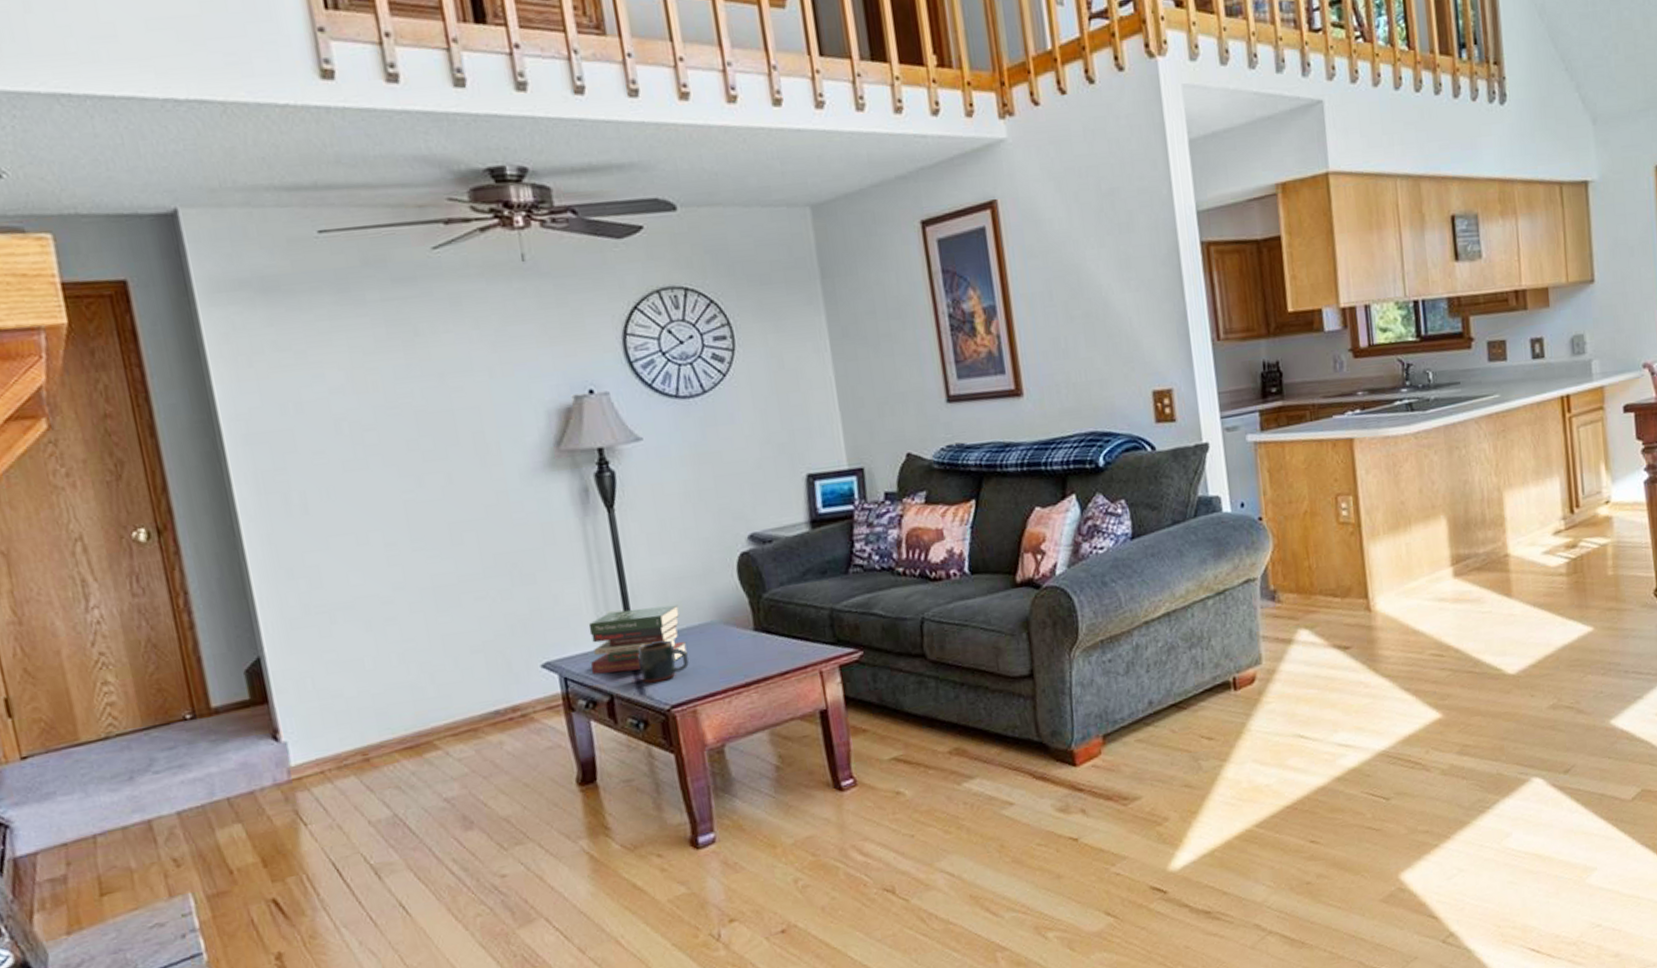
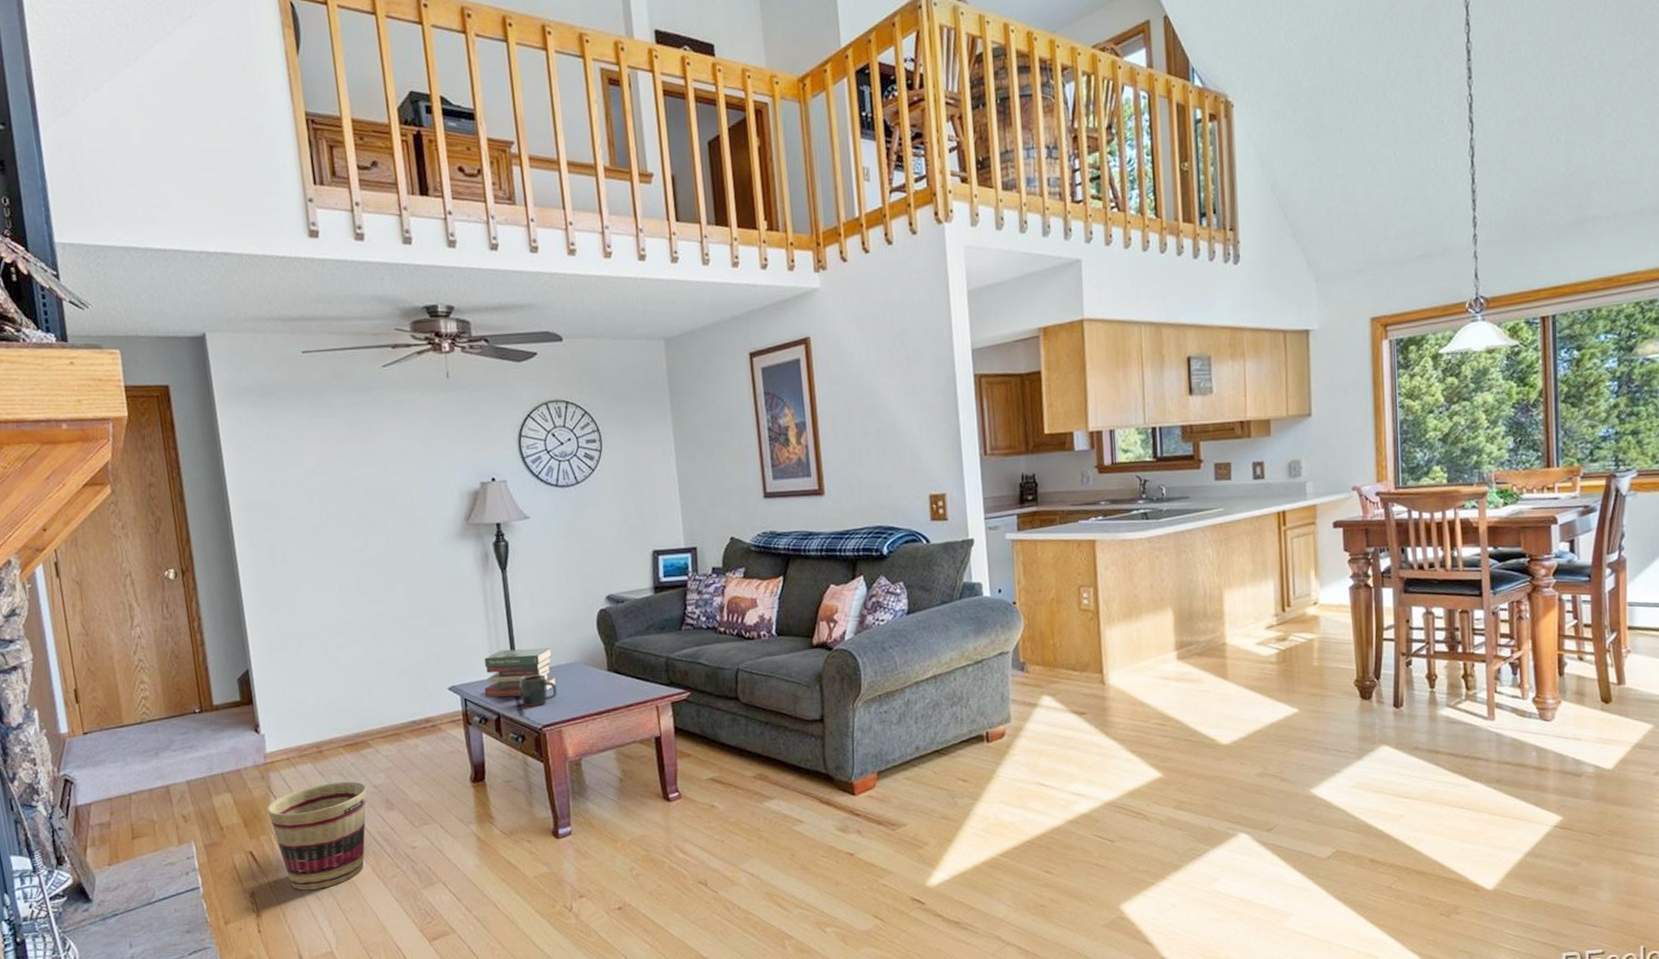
basket: none [295,795,436,945] -> present [267,781,367,891]

